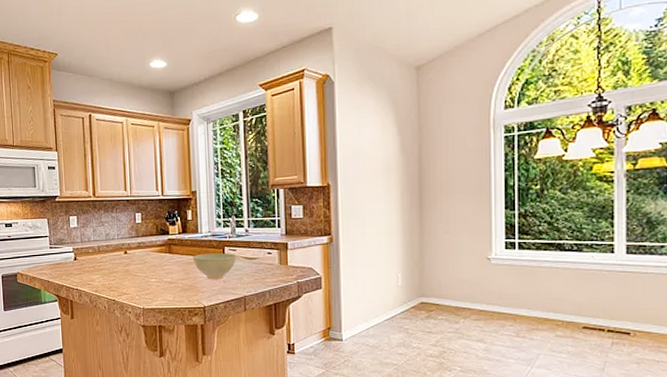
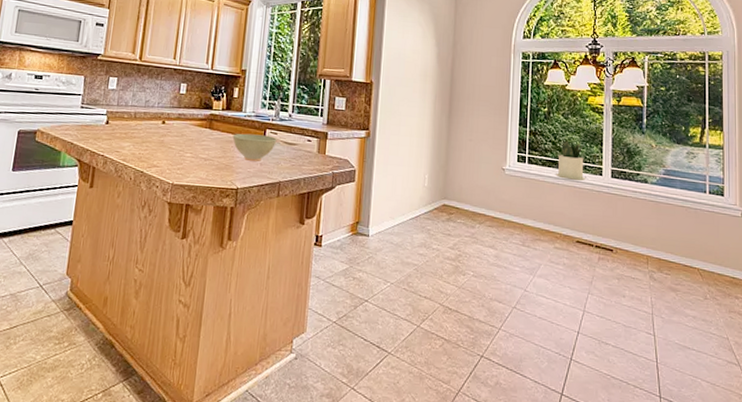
planter: none [554,218,593,263] -> present [556,140,586,182]

